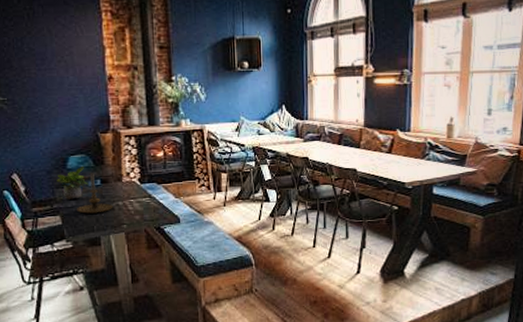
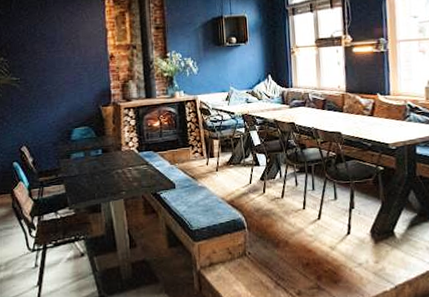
potted plant: present [57,167,89,200] -> none [62,138,91,169]
candle holder: present [77,172,113,214] -> none [80,143,113,182]

